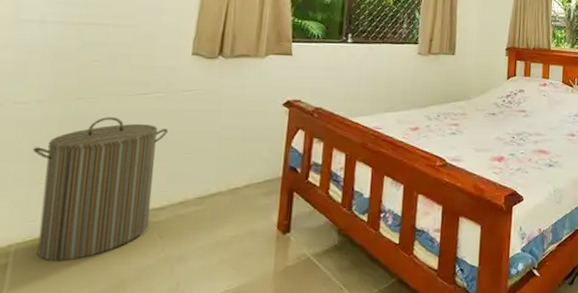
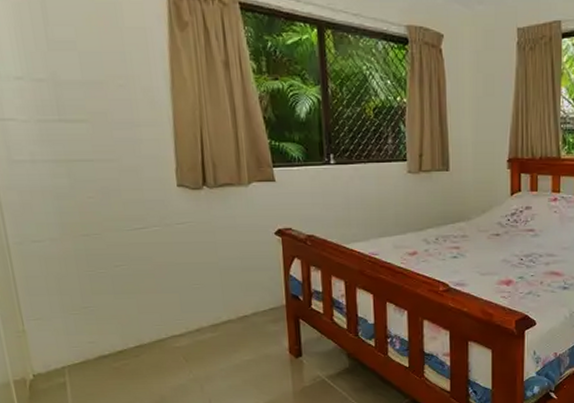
laundry hamper: present [32,117,168,262] -> none [58,252,174,381]

